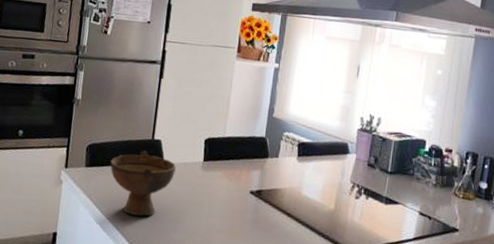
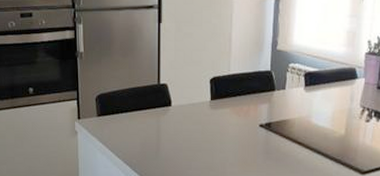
bowl: present [110,151,176,217] -> none [121,96,184,158]

